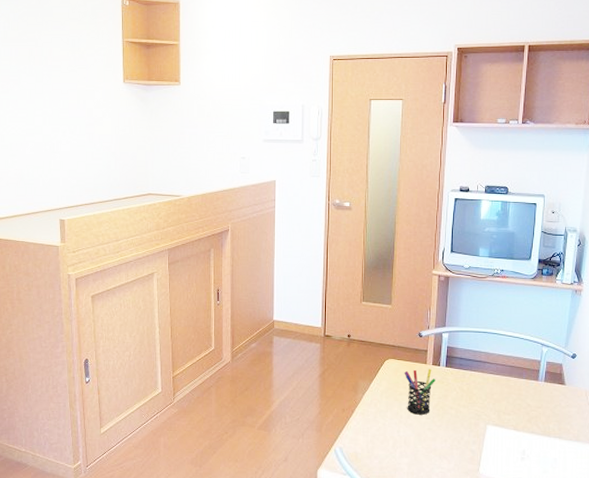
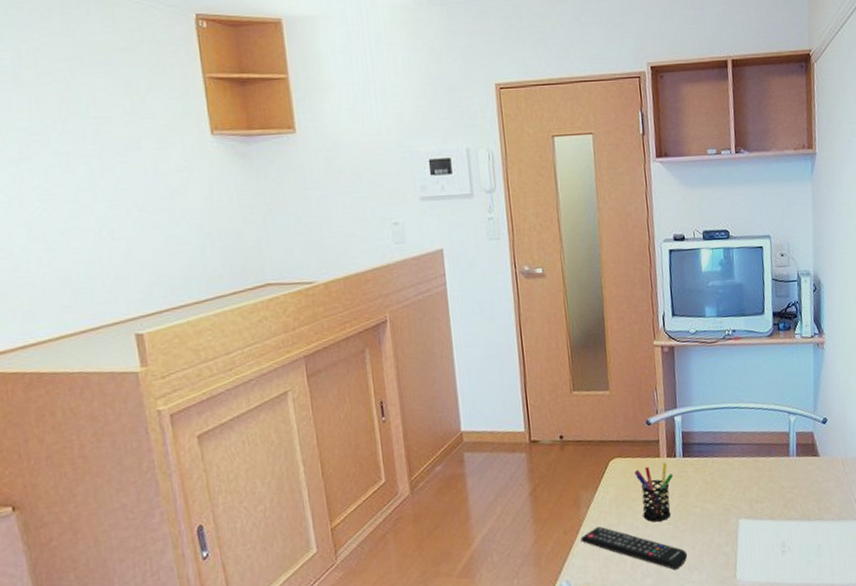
remote control: none [355,410,440,456] -> present [580,526,688,570]

